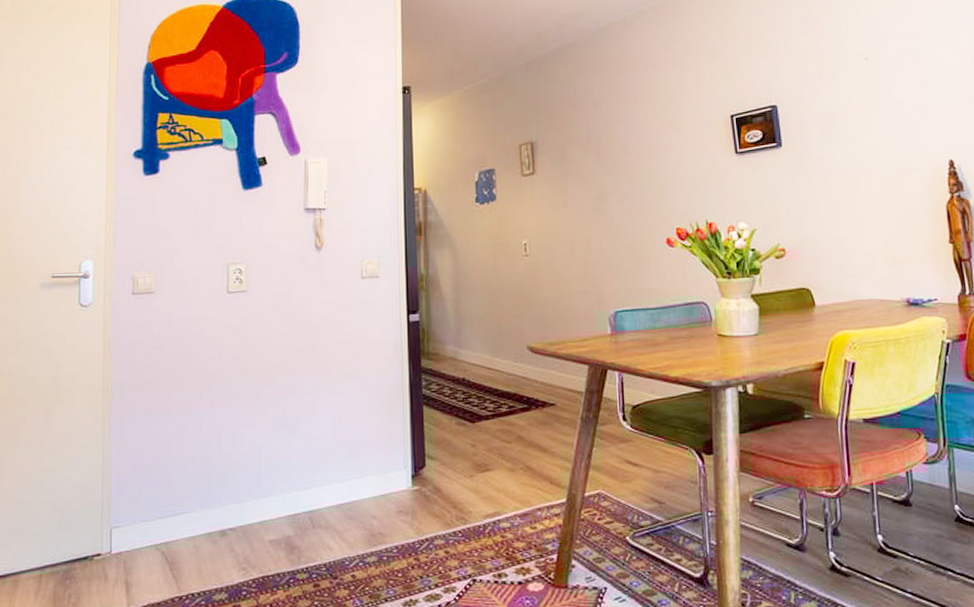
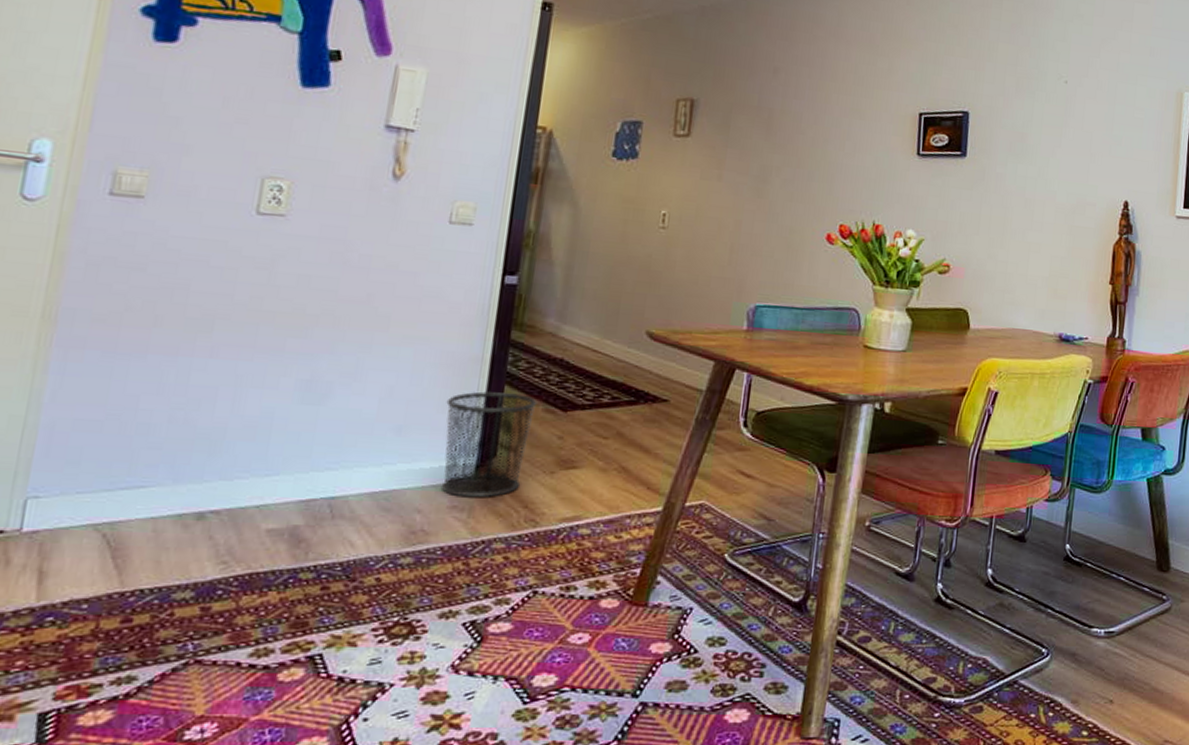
waste bin: none [381,412,450,503] -> present [441,391,538,498]

